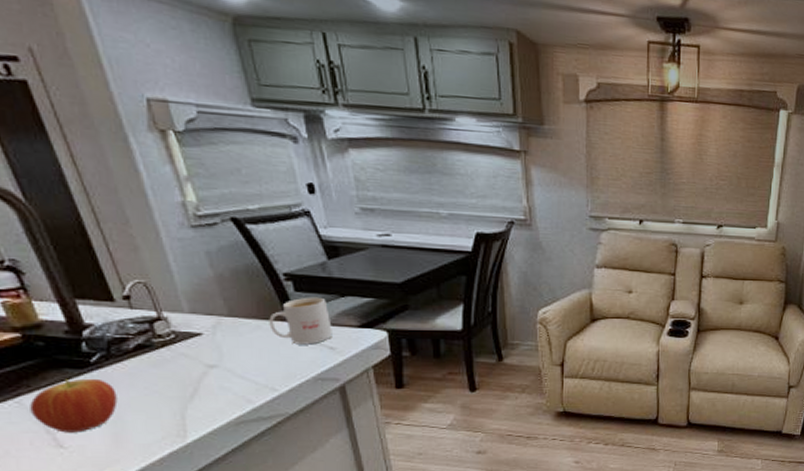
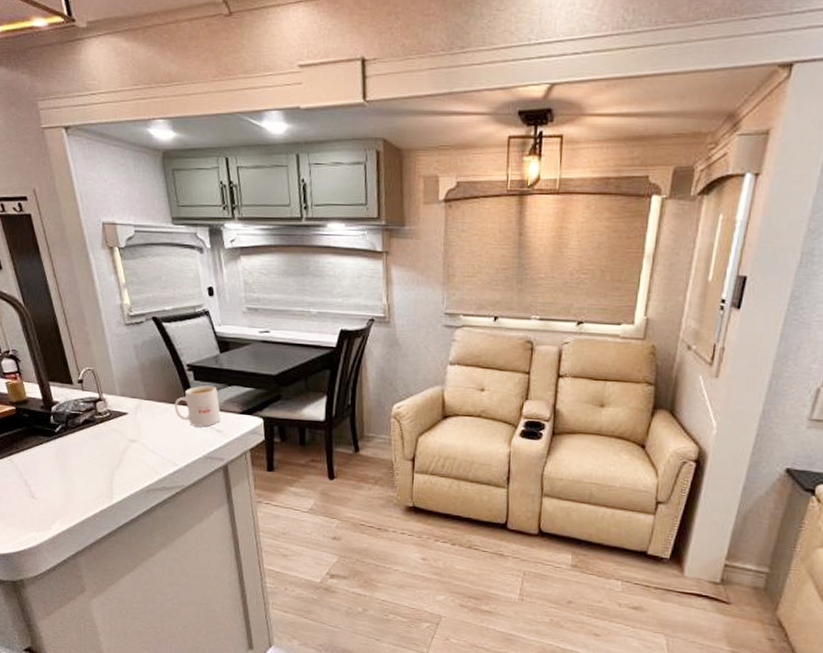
fruit: present [30,378,118,433] -> none [17,443,70,488]

